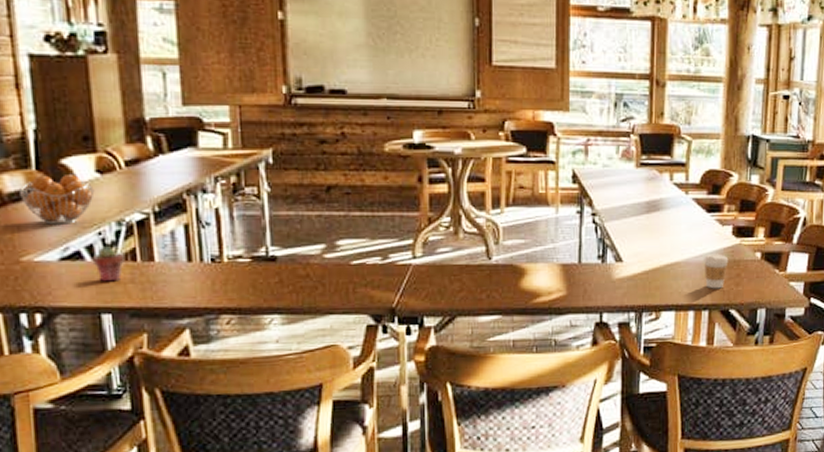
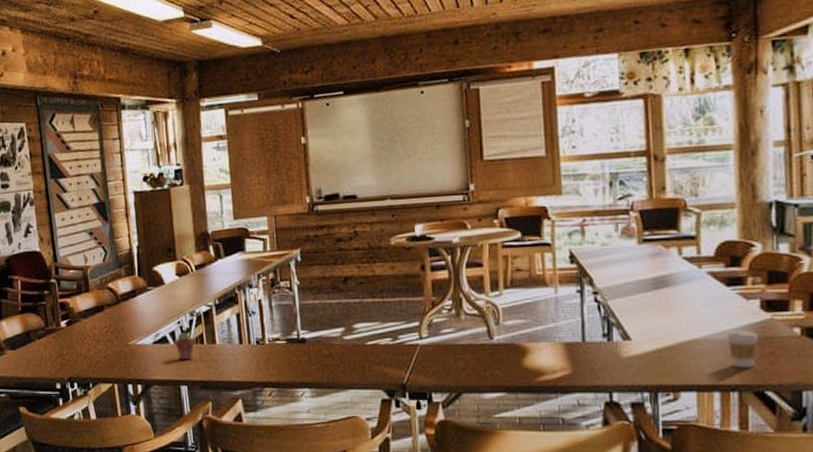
fruit basket: present [20,175,95,225] -> none [128,278,175,317]

